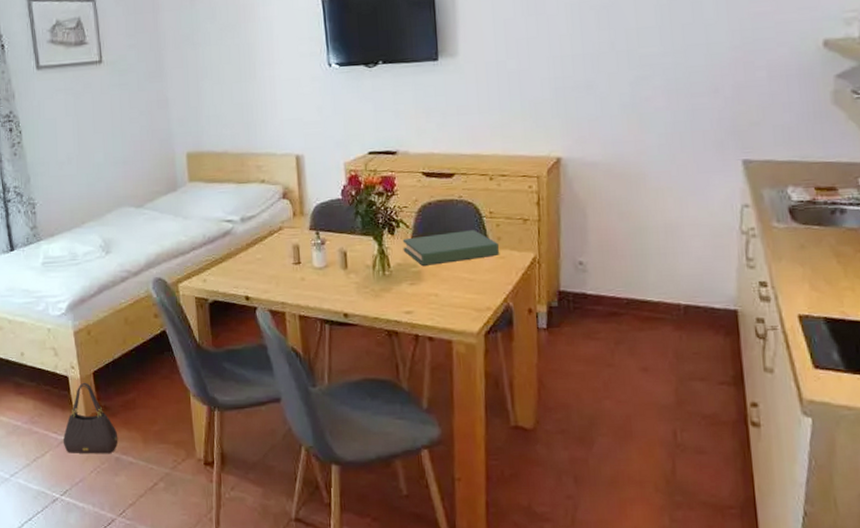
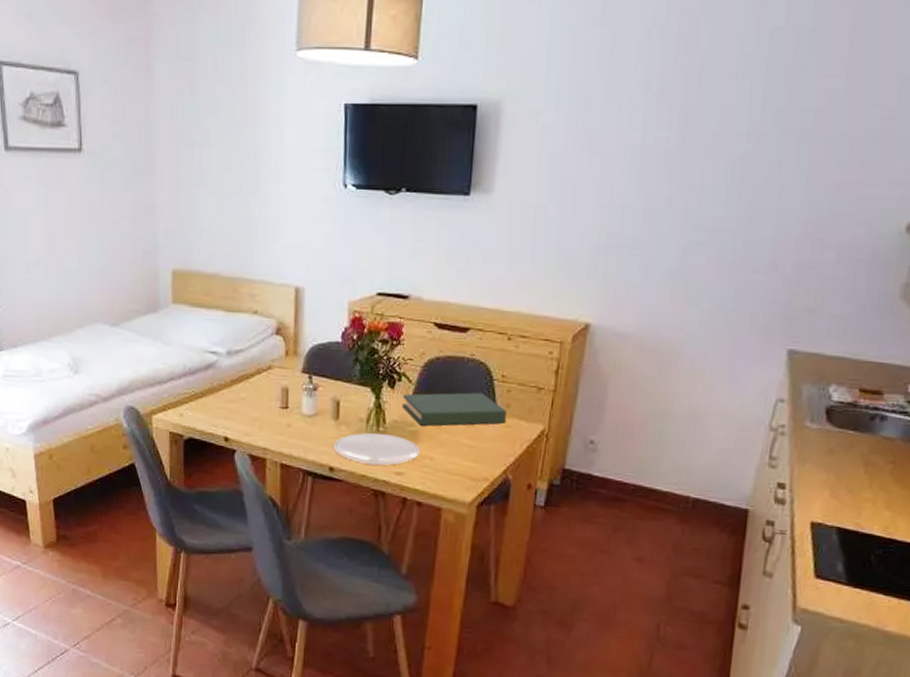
handbag: present [62,382,118,454] -> none [17,508,77,585]
plate: none [345,277,425,307] -> present [333,433,420,466]

